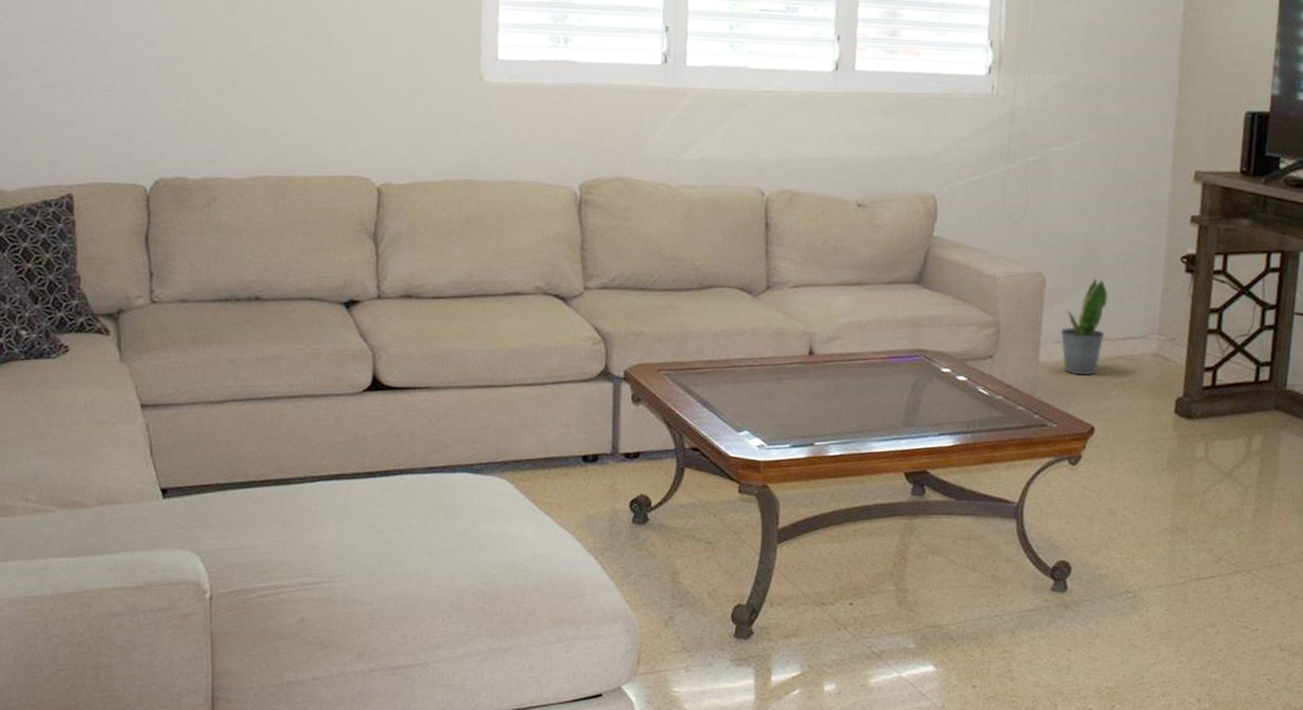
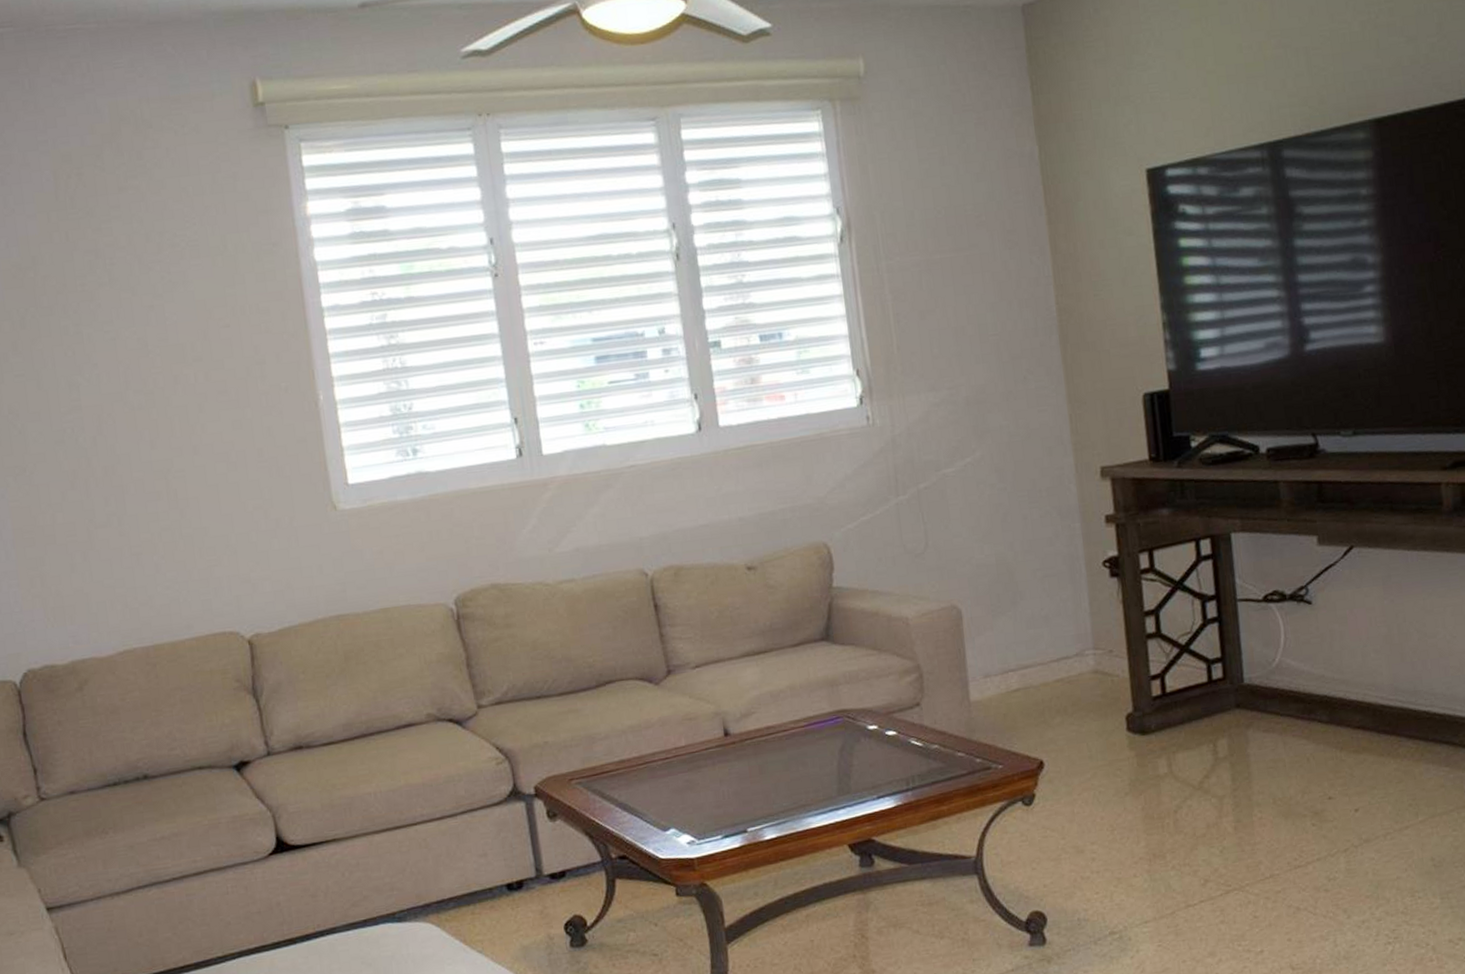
potted plant: present [1060,278,1109,376] -> none [987,600,1037,709]

